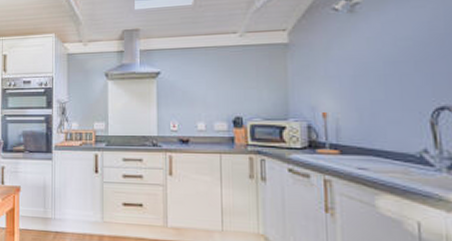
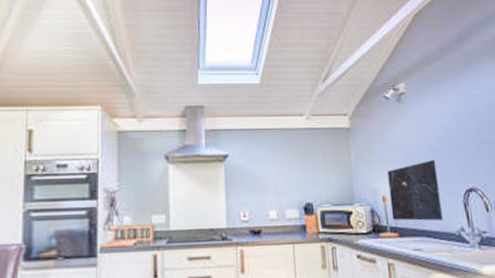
tile: none [330,75,399,140] -> present [387,160,443,221]

